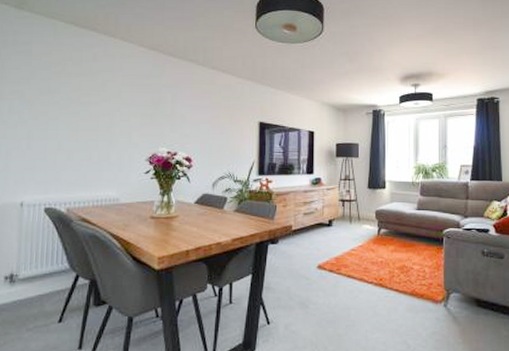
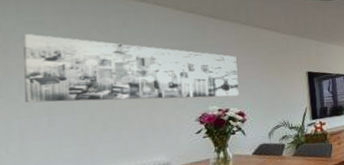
wall art: none [12,62,190,141] -> present [23,34,239,103]

